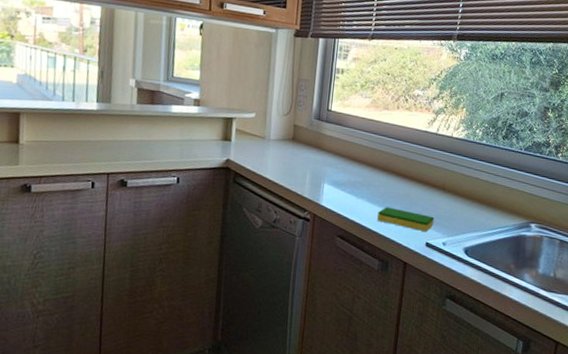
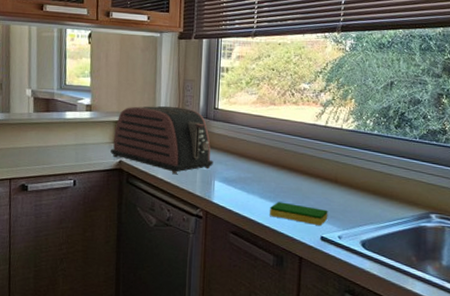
toaster: none [218,103,324,175] -> present [111,105,213,174]

